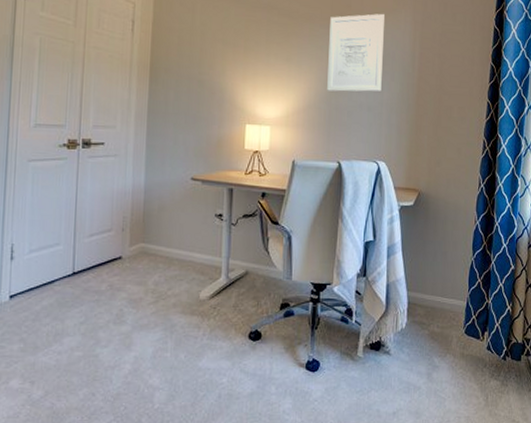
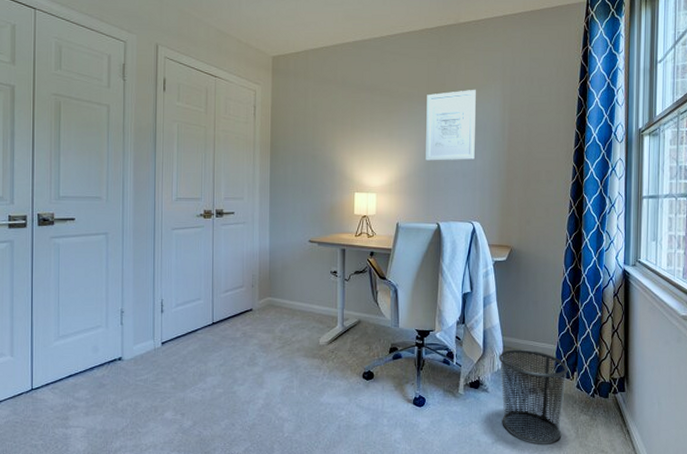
waste bin: none [402,306,479,413] -> present [498,349,569,443]

